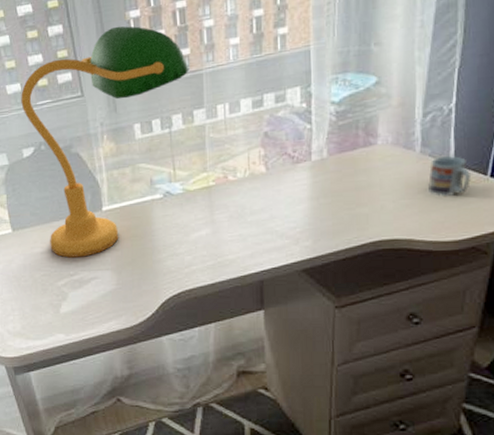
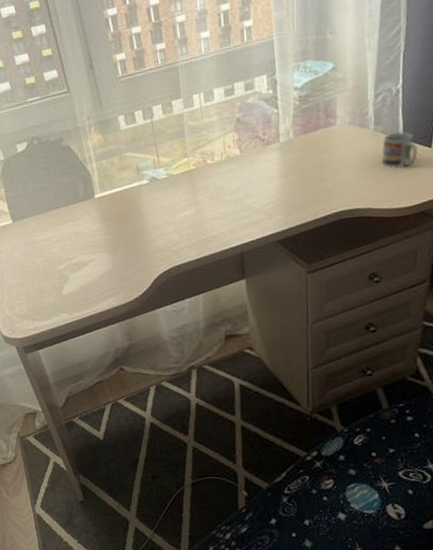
desk lamp: present [21,26,190,258] -> none [11,23,166,244]

